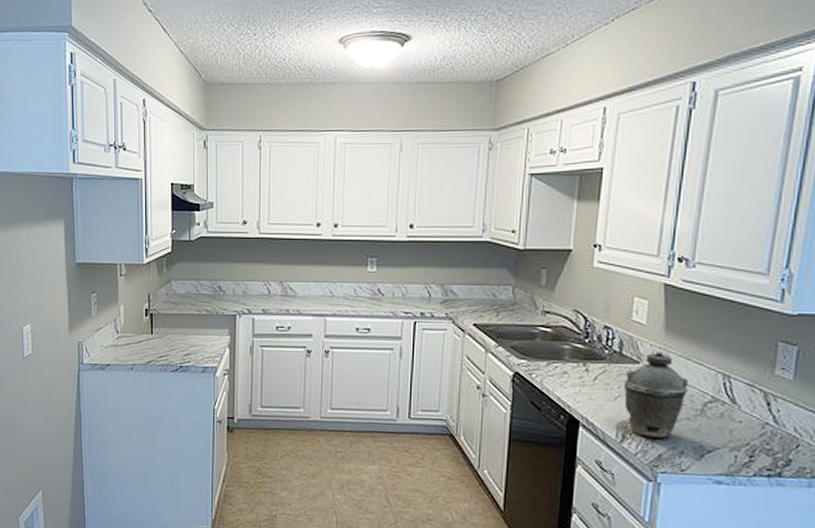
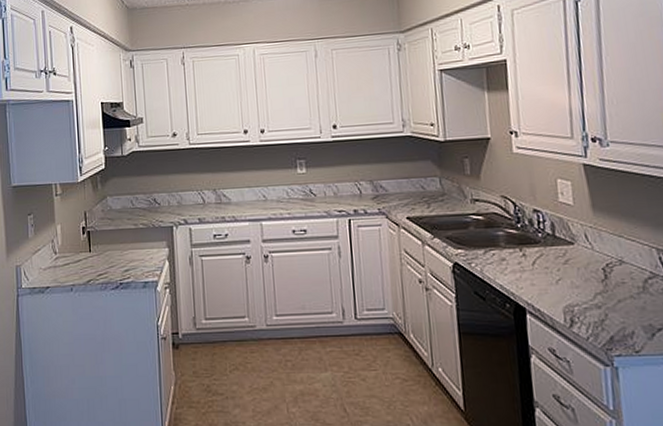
kettle: present [623,351,688,438] -> none [562,231,626,320]

